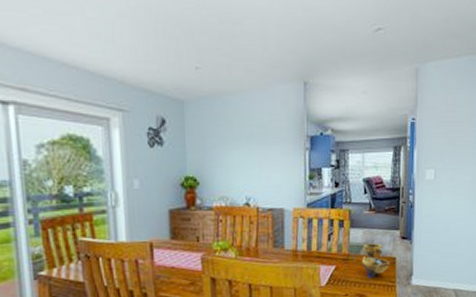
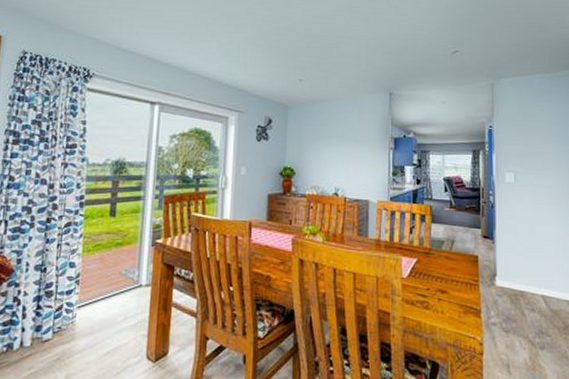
decorative bowl: present [362,243,390,279] -> none [444,239,472,275]

